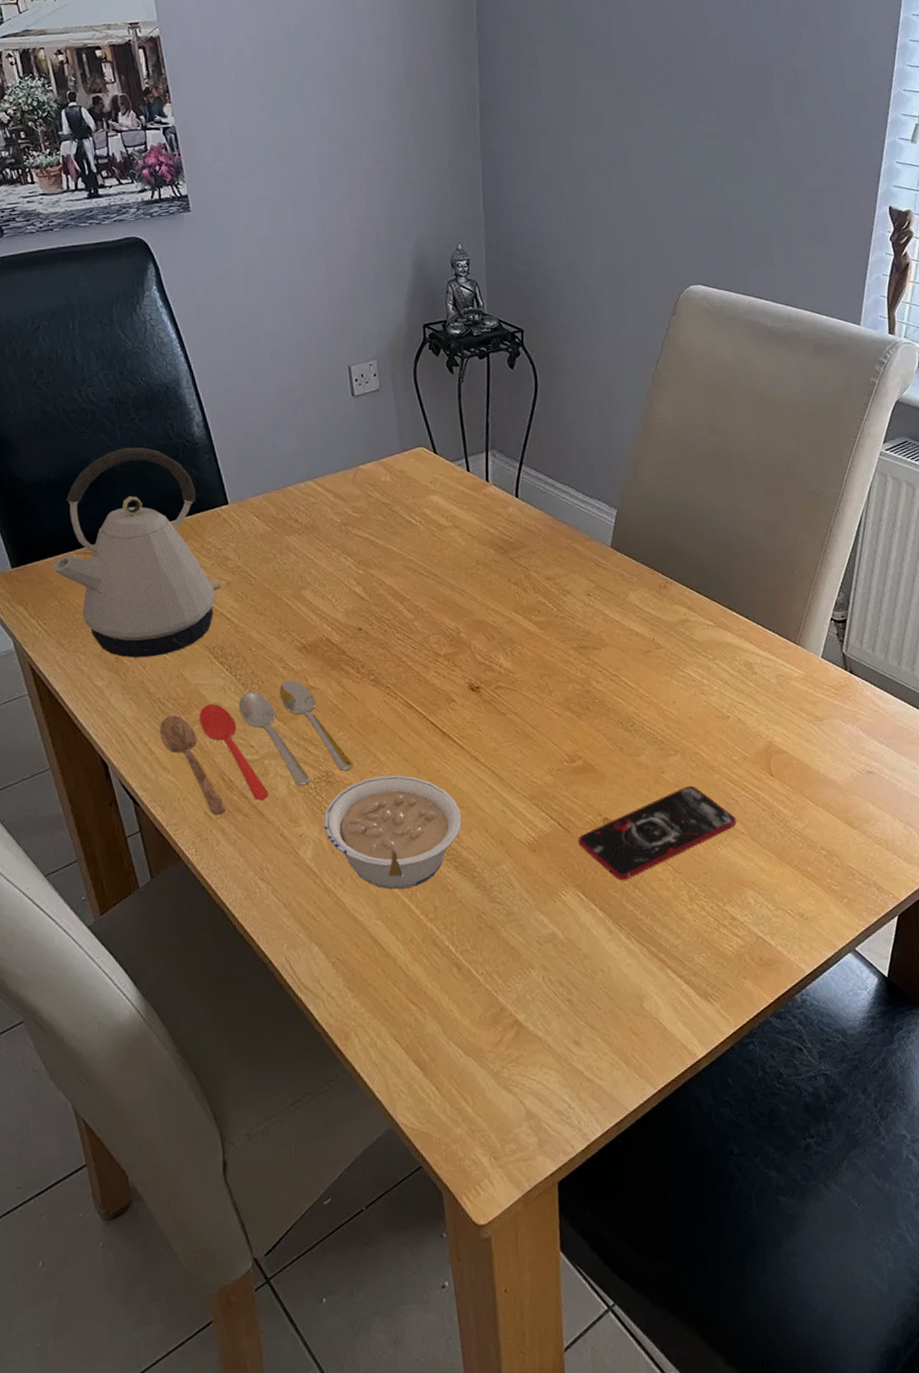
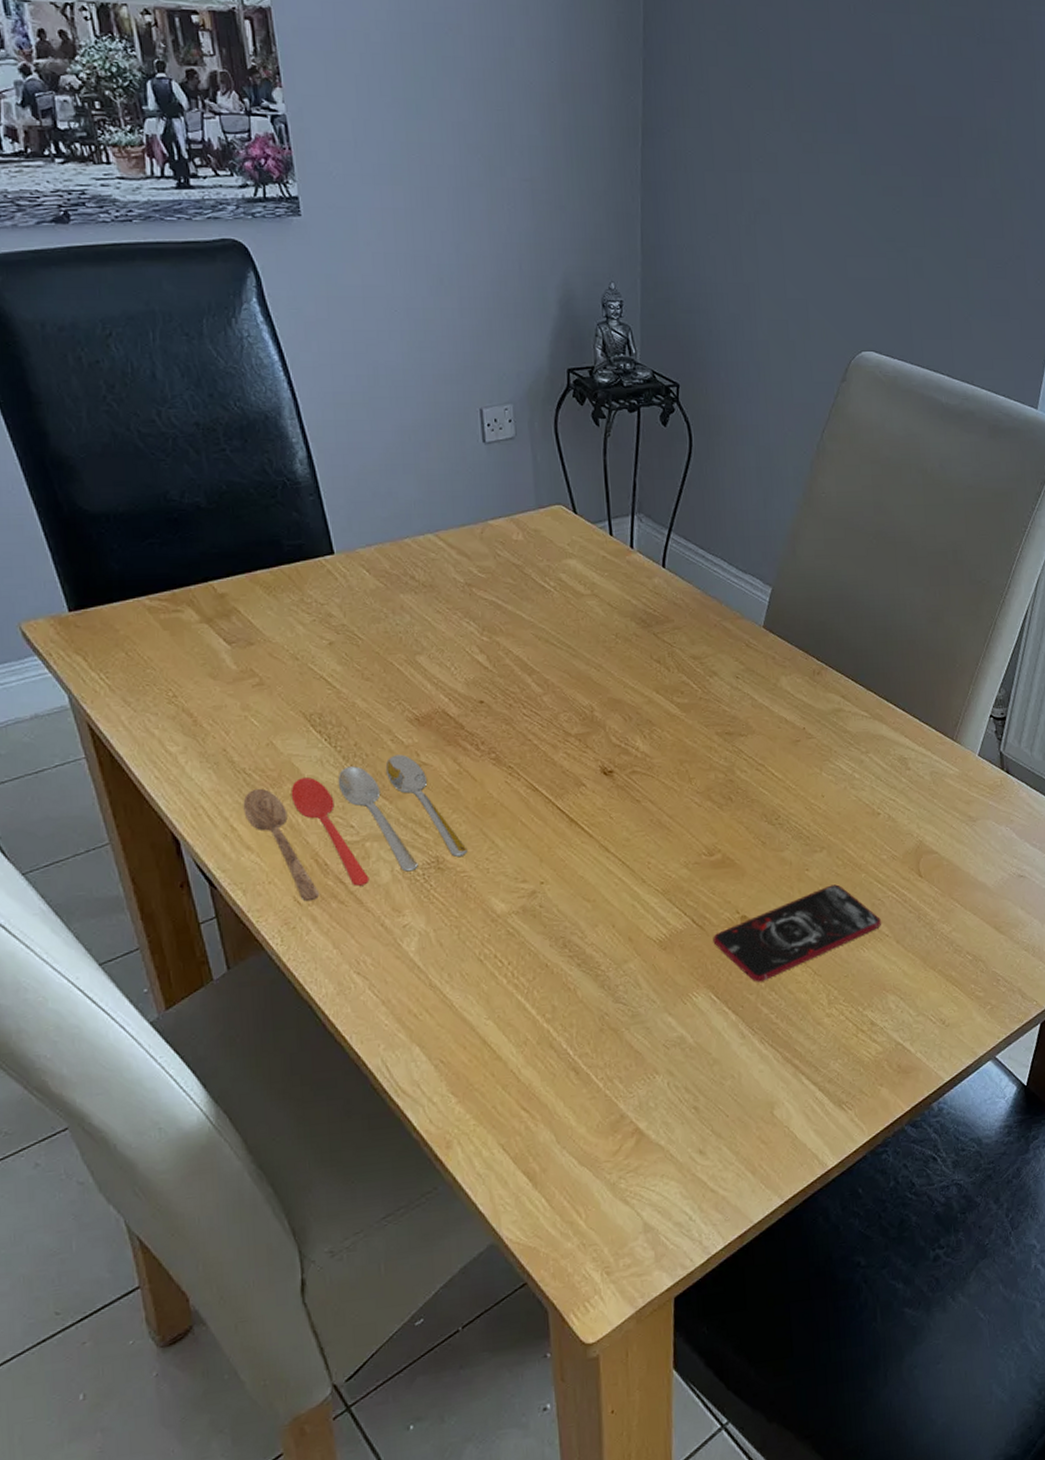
kettle: present [53,447,221,658] -> none [120,481,322,722]
legume: present [323,775,462,890] -> none [431,863,588,988]

